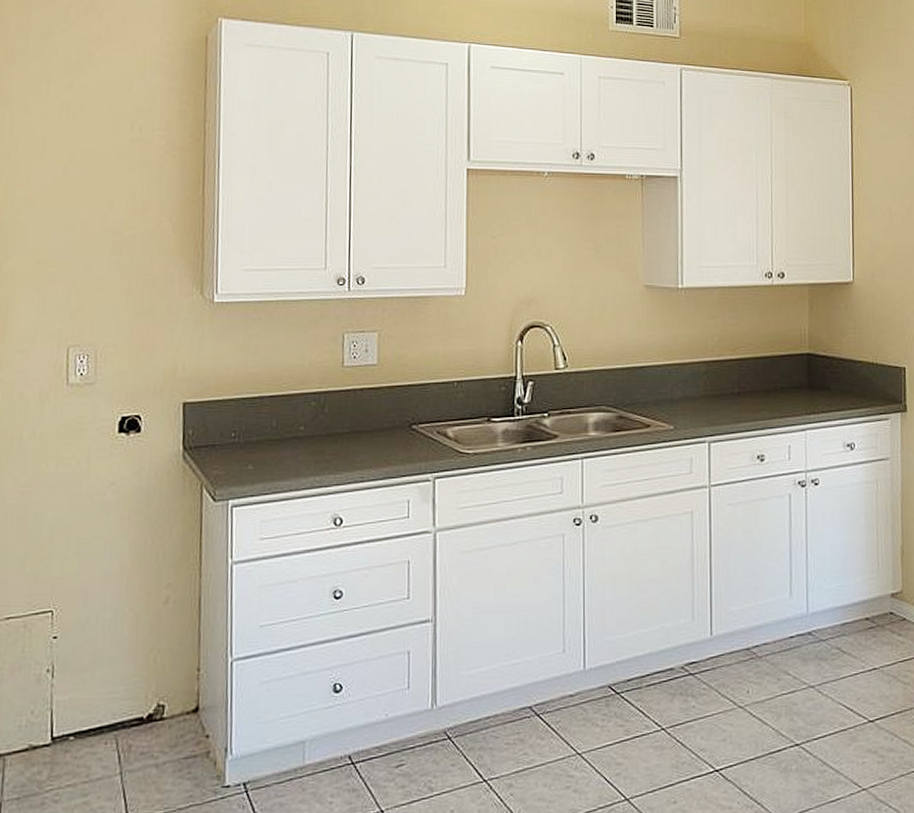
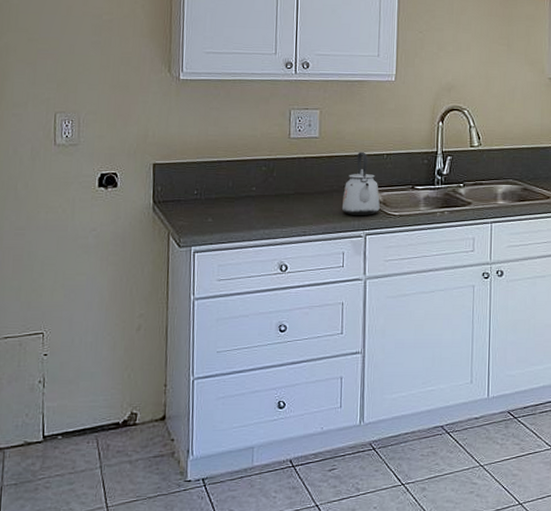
kettle: none [405,380,451,457] -> present [341,152,380,216]

